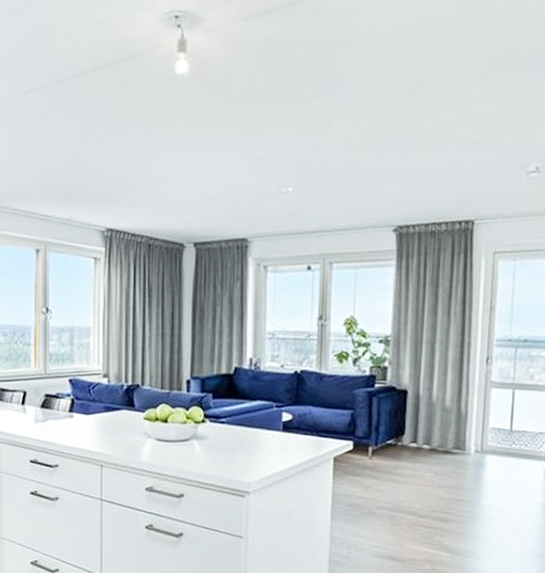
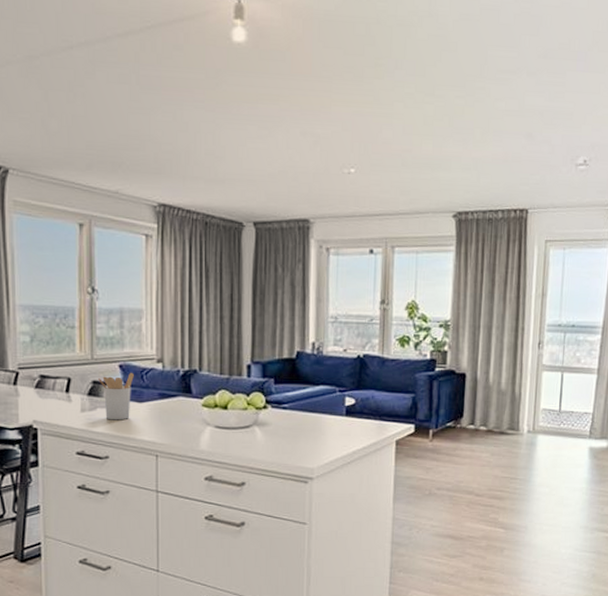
utensil holder: none [50,386,82,432] -> present [98,372,134,420]

